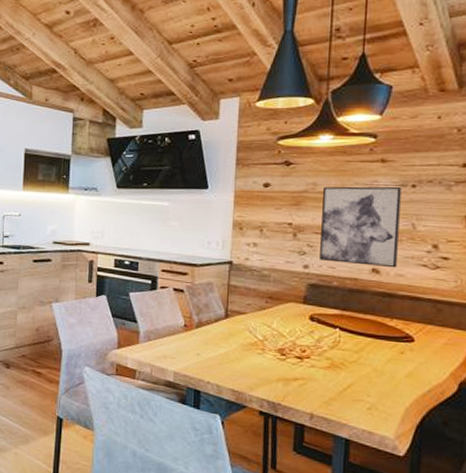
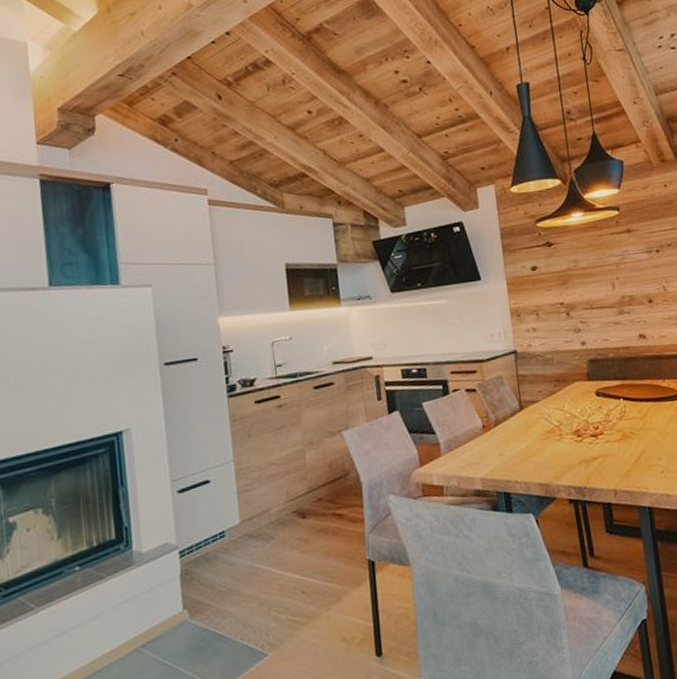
wall art: present [320,186,401,268] -> none [584,253,658,335]

